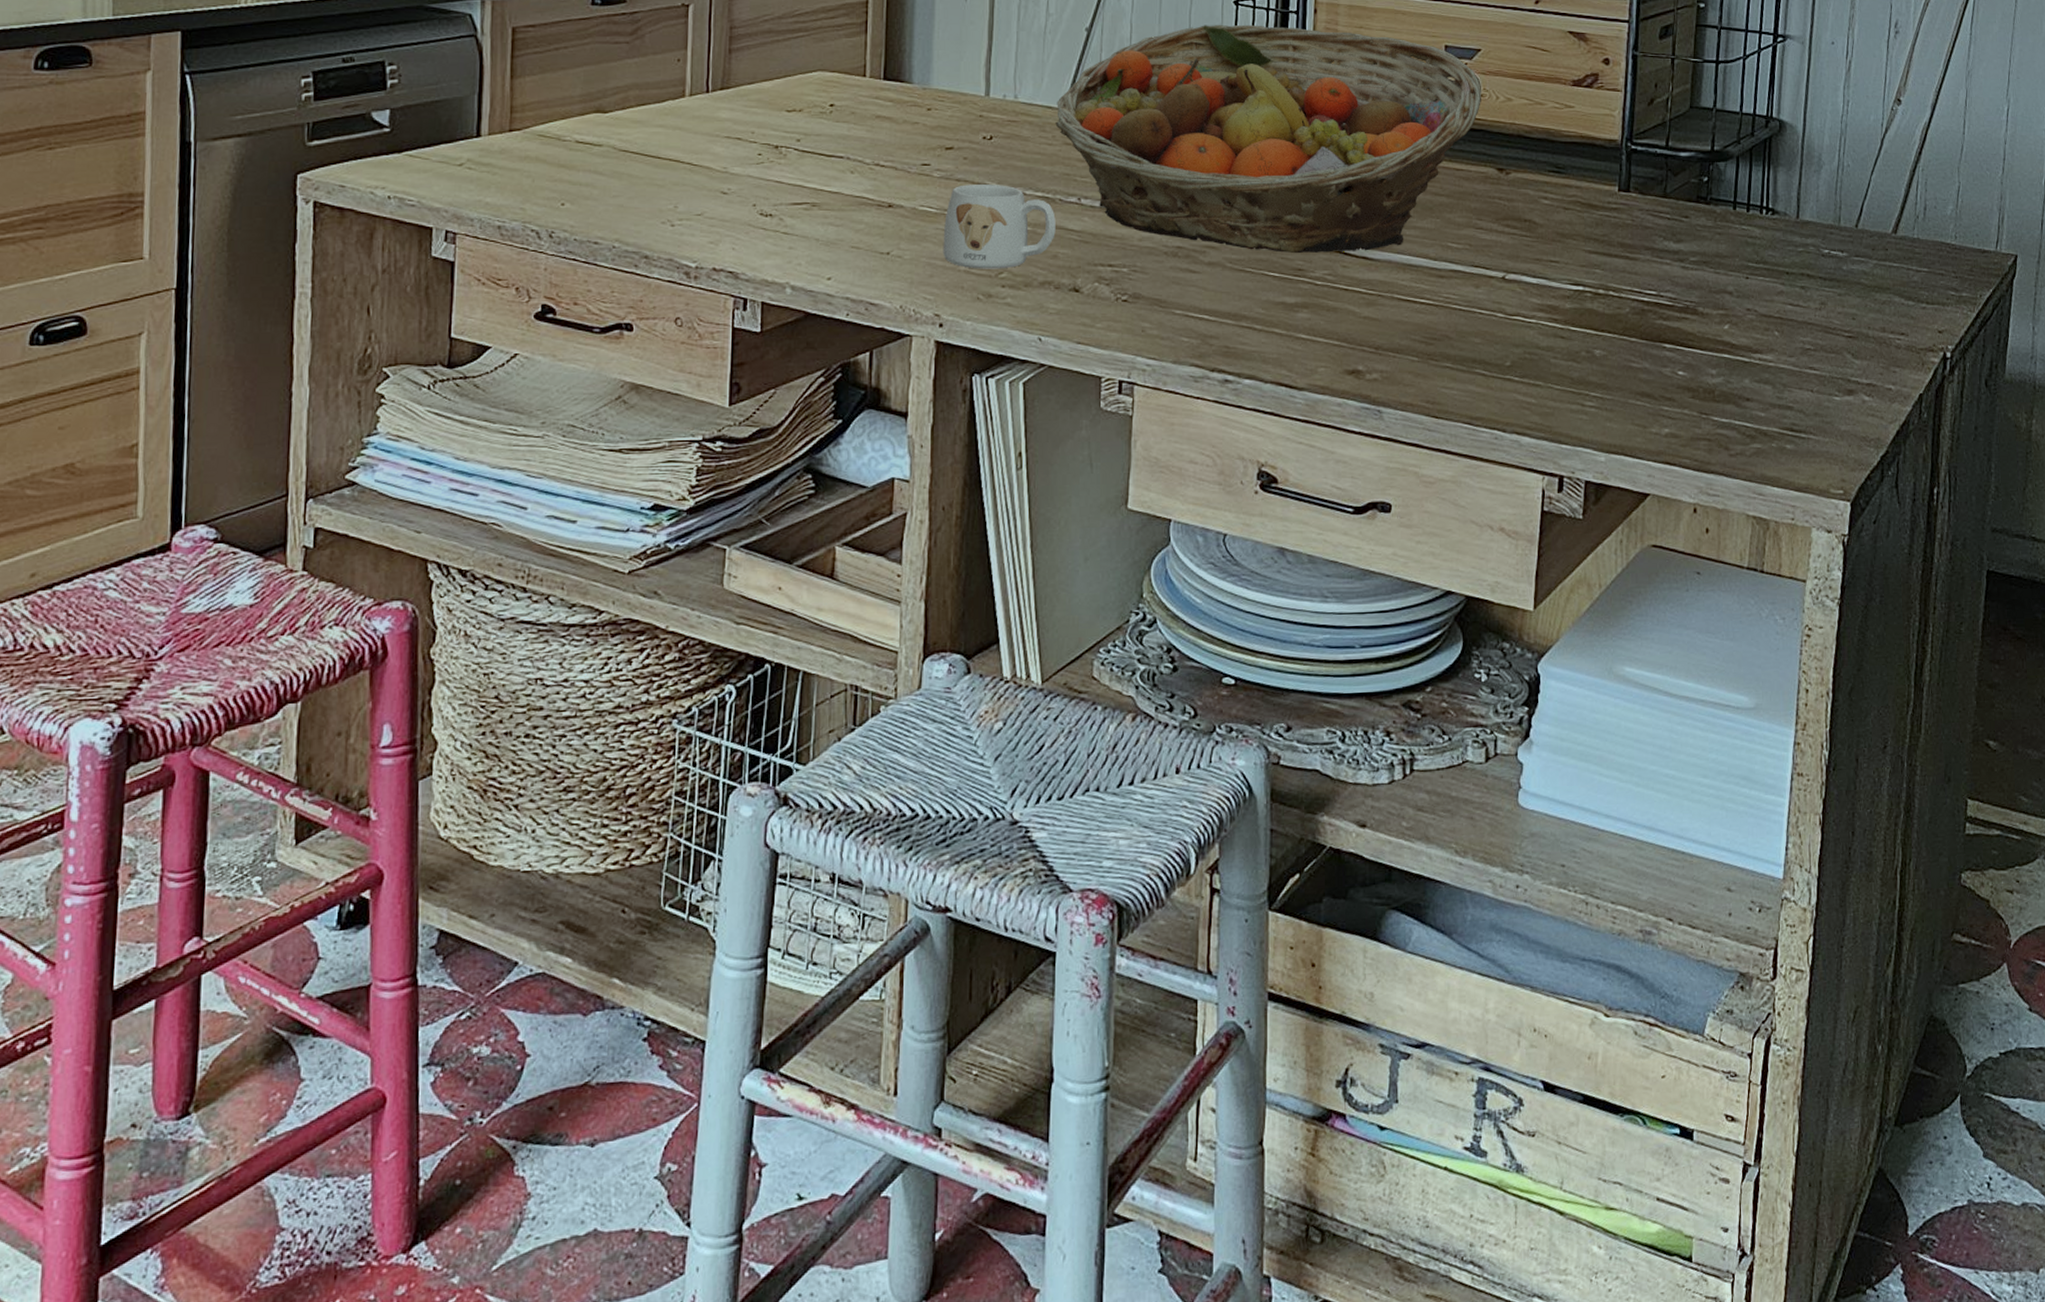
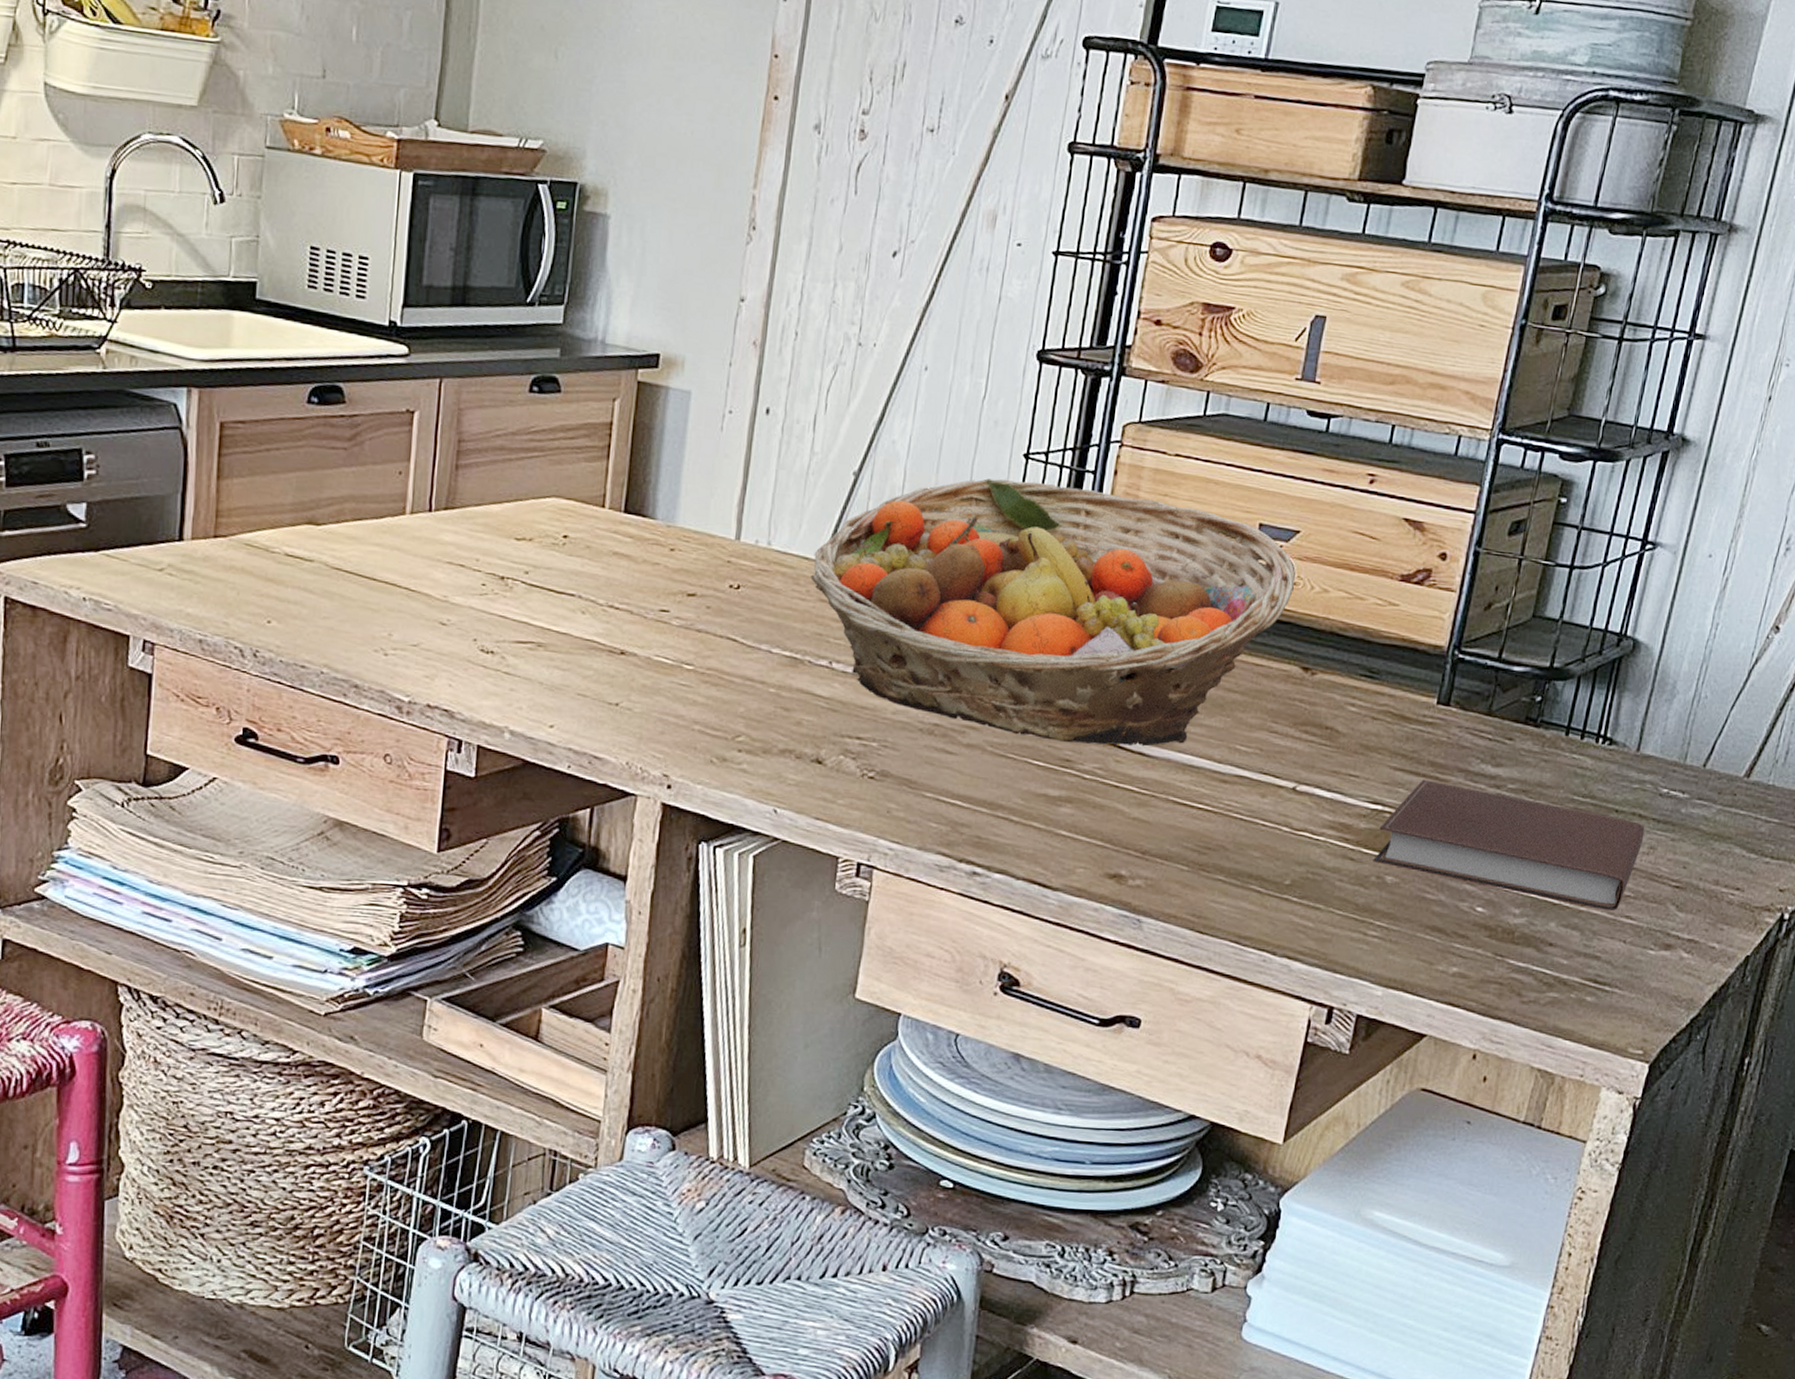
mug: present [943,184,1056,269] -> none [676,636,803,732]
notebook: none [1581,259,1815,363] -> present [1373,779,1645,911]

